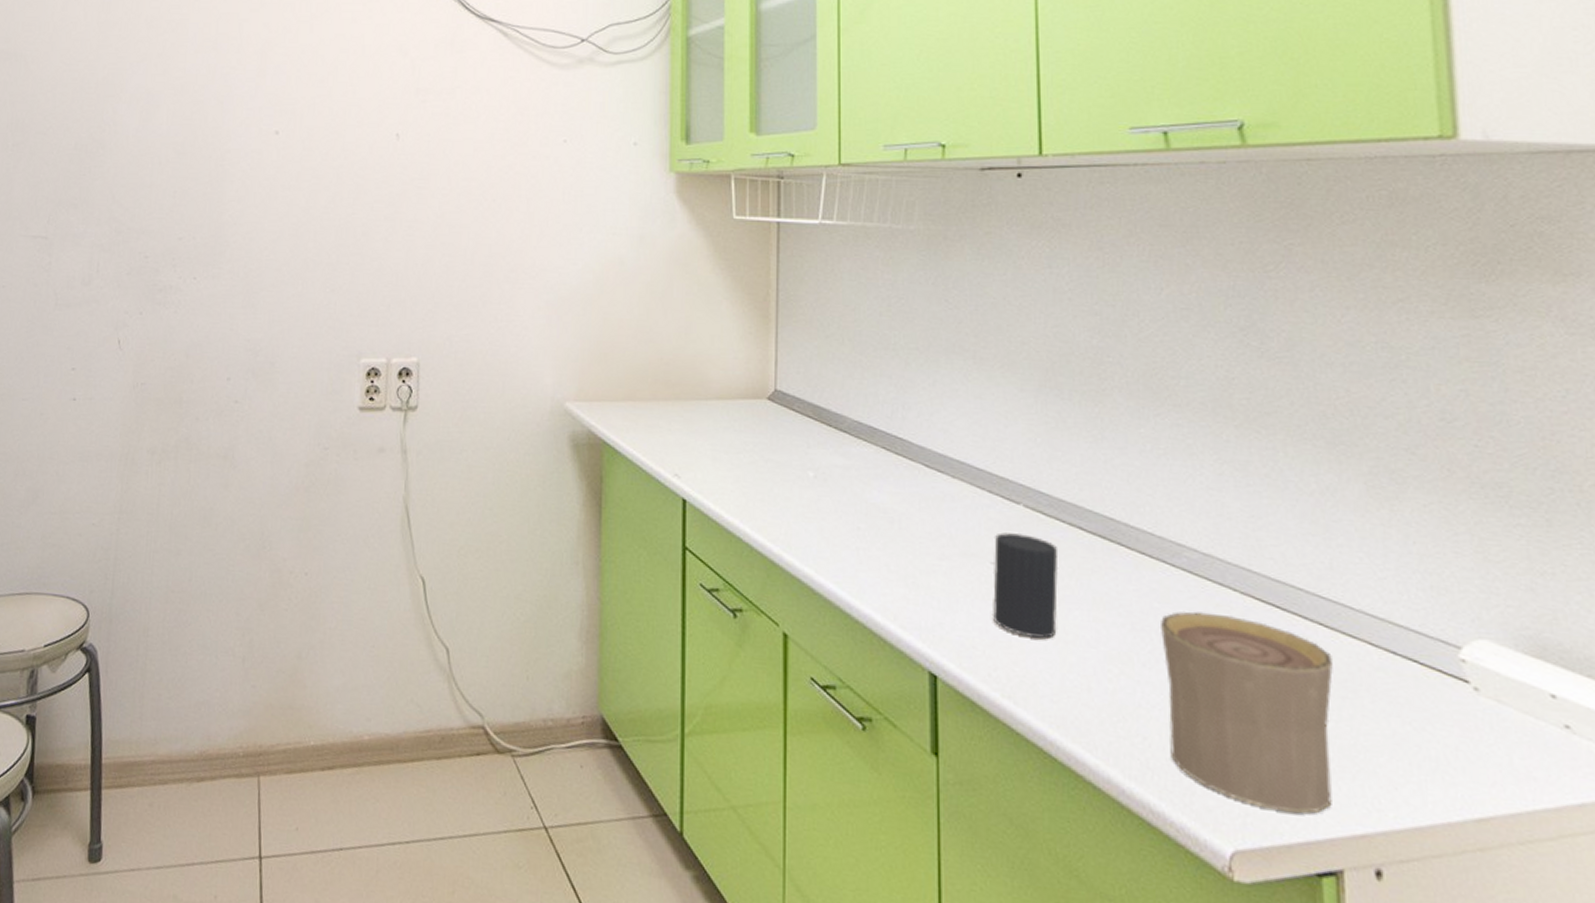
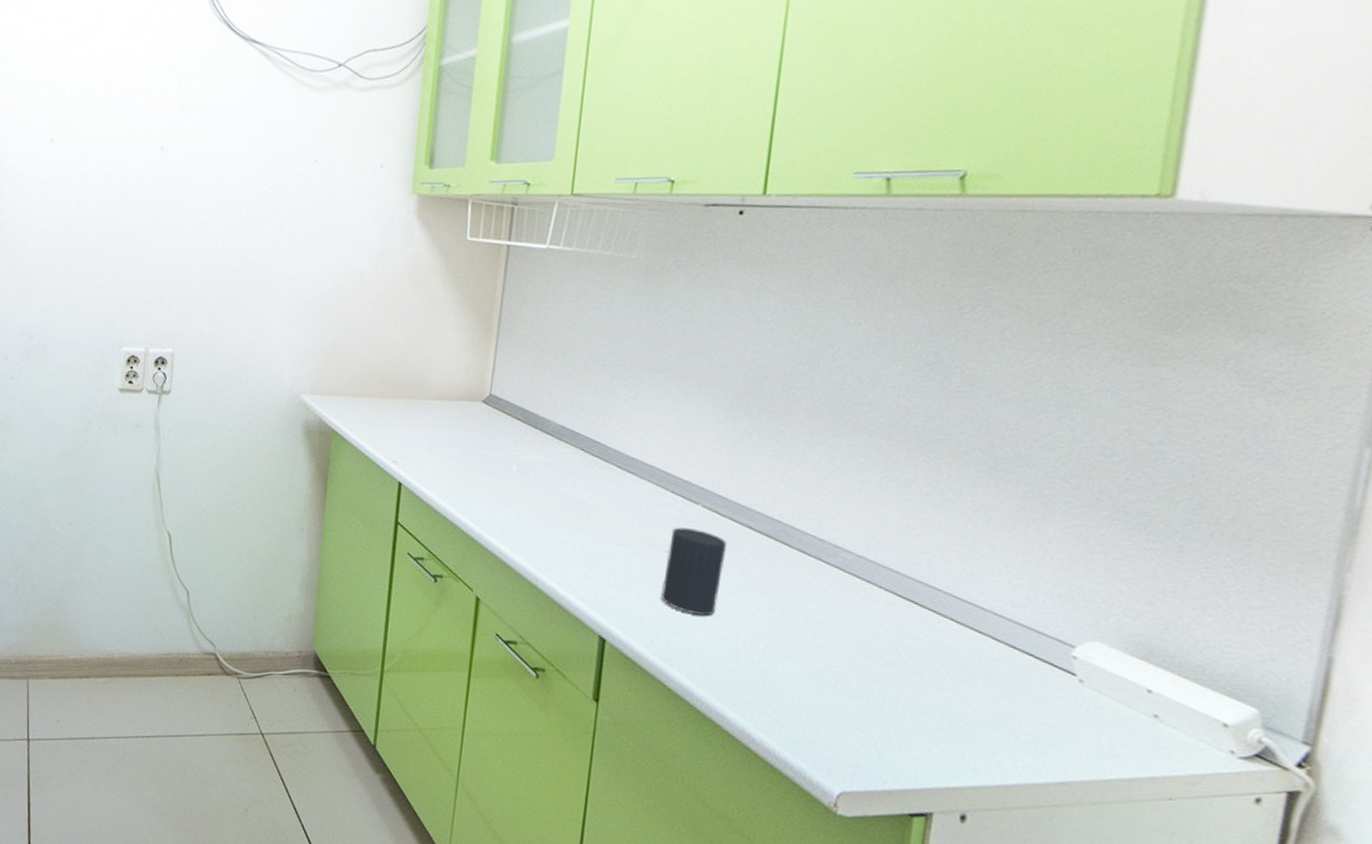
cup: present [1161,611,1333,814] -> none [799,601,957,768]

